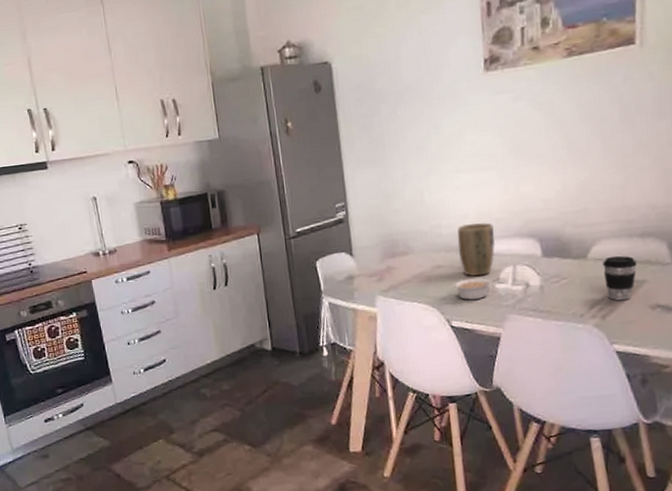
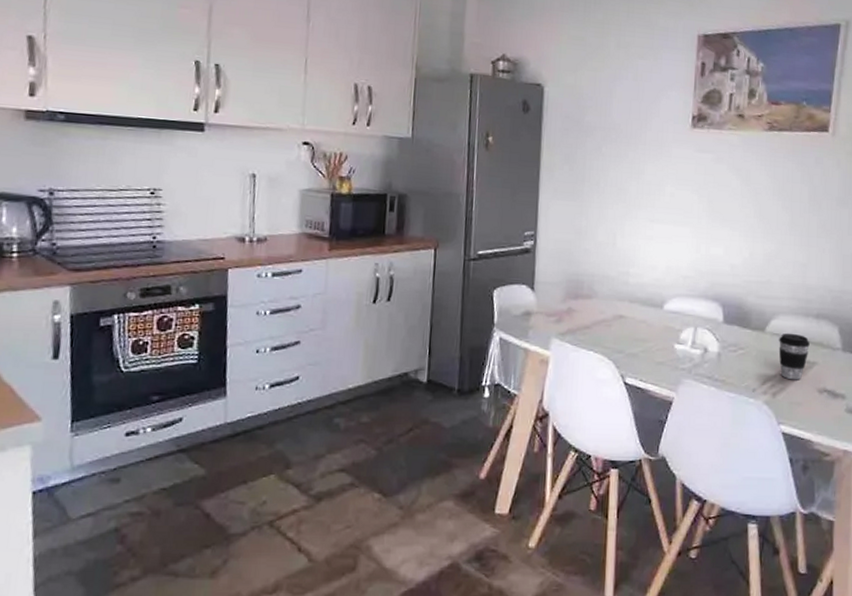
legume: present [454,278,501,300] -> none [633,334,681,358]
plant pot: present [457,223,496,277] -> none [642,276,680,334]

